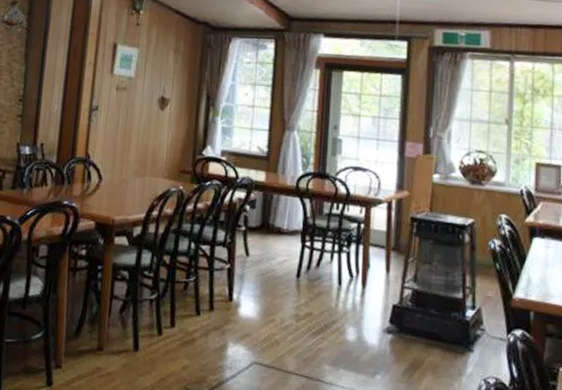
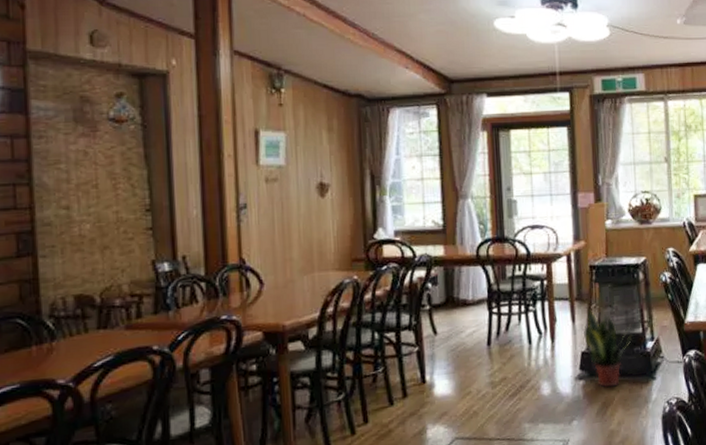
potted plant: none [396,261,451,350] -> present [583,308,633,388]

